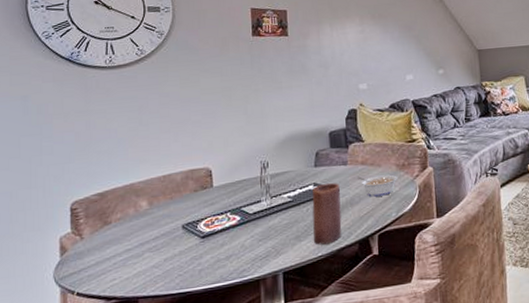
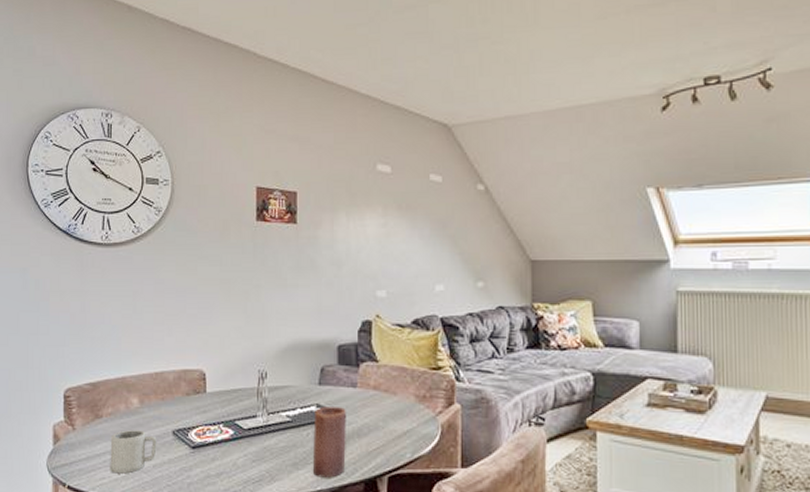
cup: none [120,228,167,273] -> present [110,429,157,474]
legume: present [357,174,399,197] -> none [367,403,417,431]

